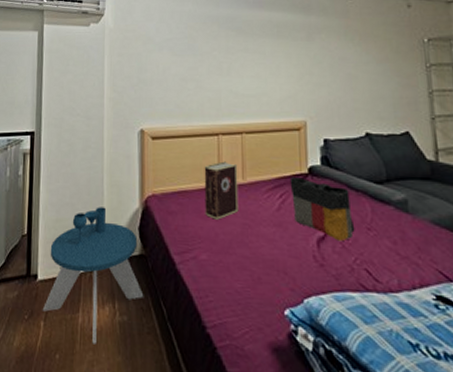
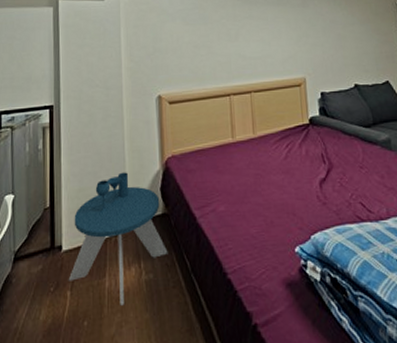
book: present [204,161,239,220] -> none [219,119,251,173]
tote bag: present [290,177,355,242] -> none [294,128,350,181]

